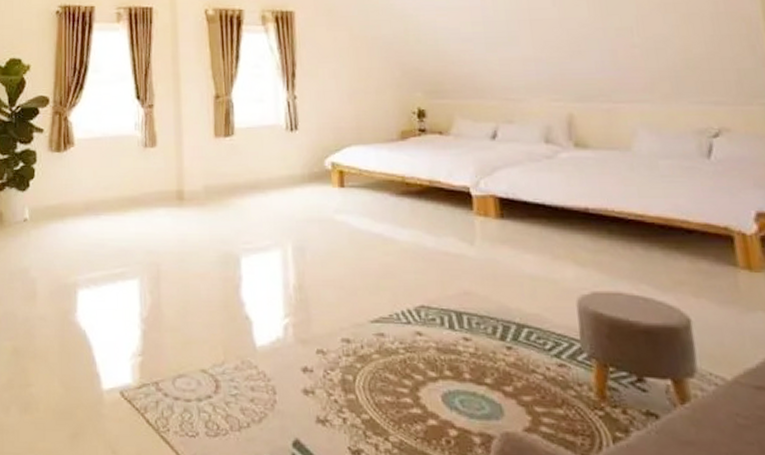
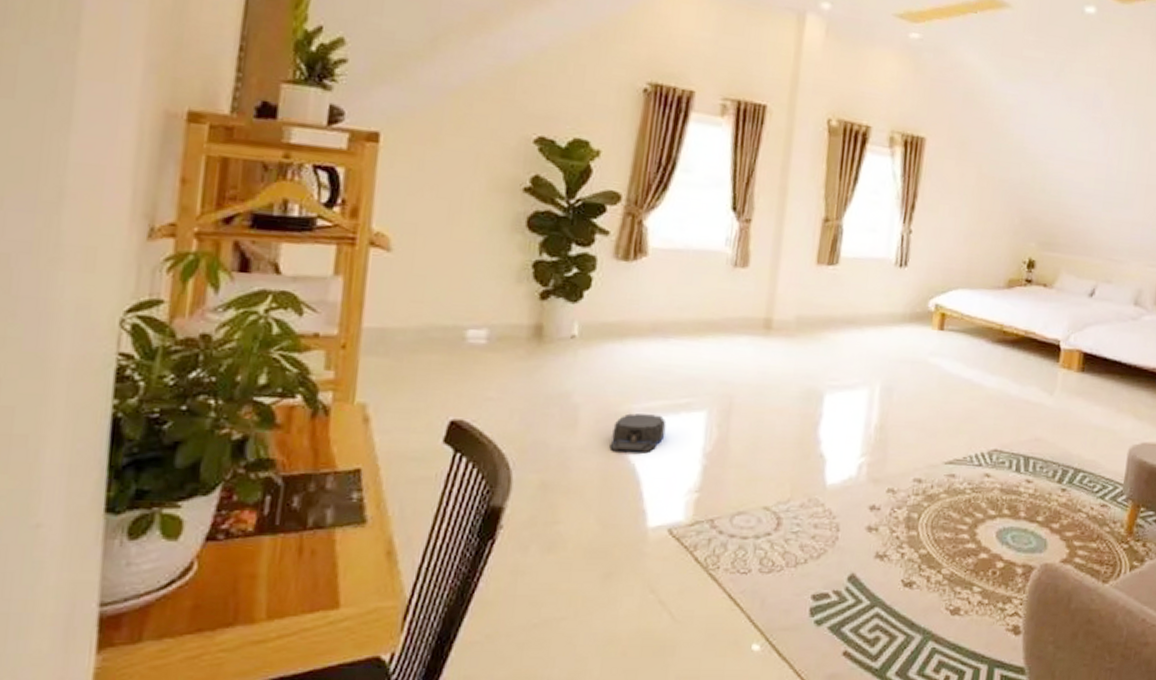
robot vacuum: none [63,284,107,320] -> present [609,413,667,454]

